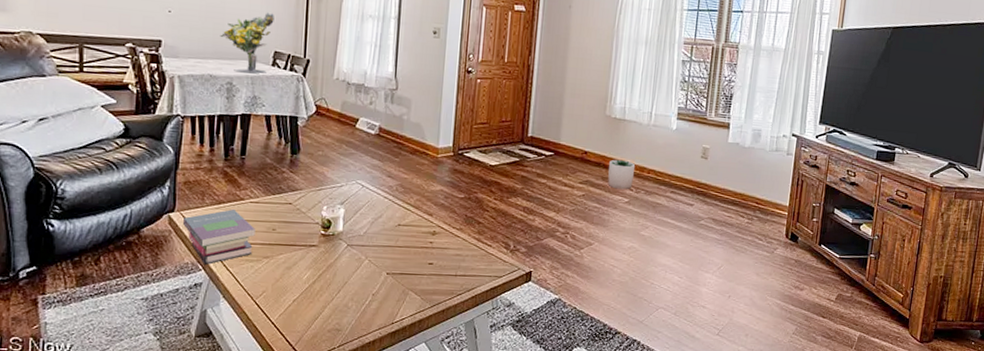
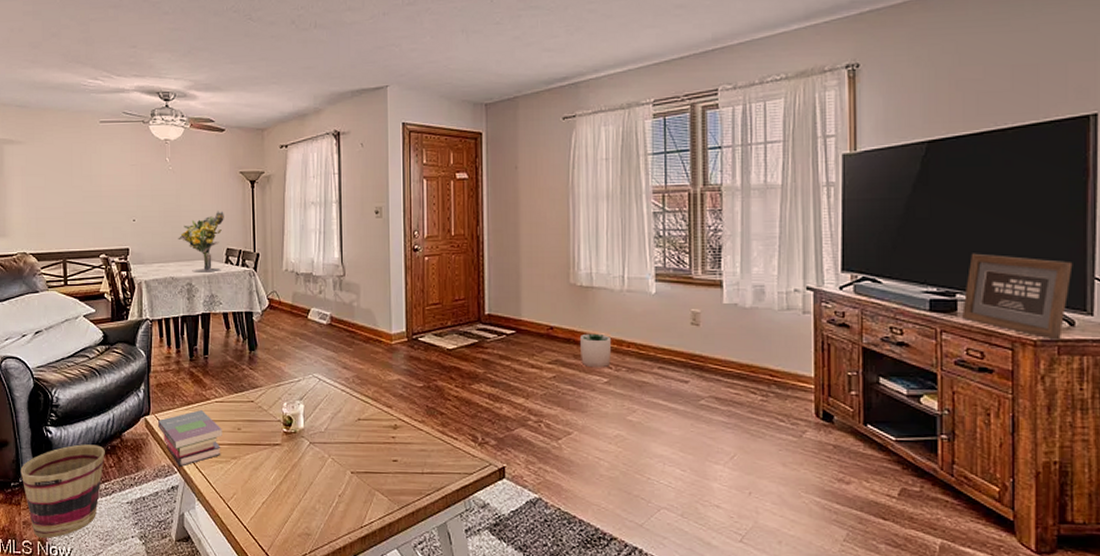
basket: none [11,239,119,335] -> present [20,444,105,538]
picture frame: none [897,118,974,188] -> present [962,253,1073,340]

